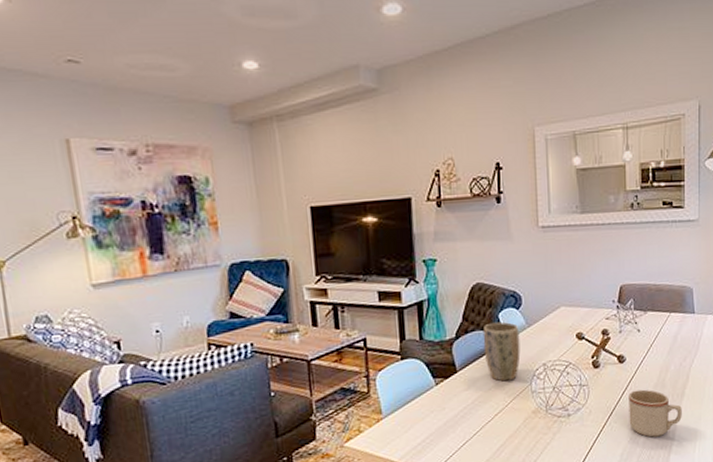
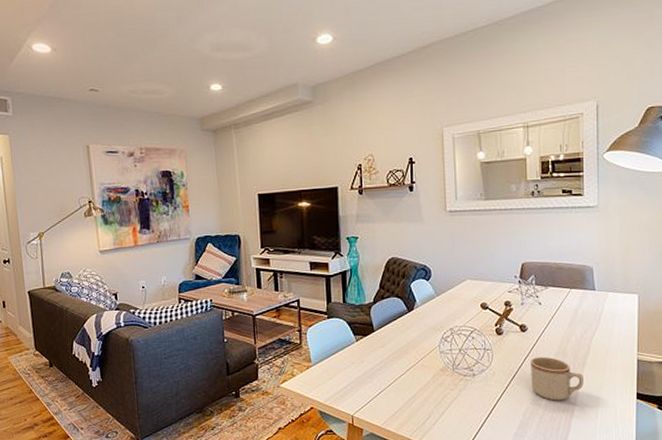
plant pot: present [483,322,521,382] -> none [397,290,430,342]

